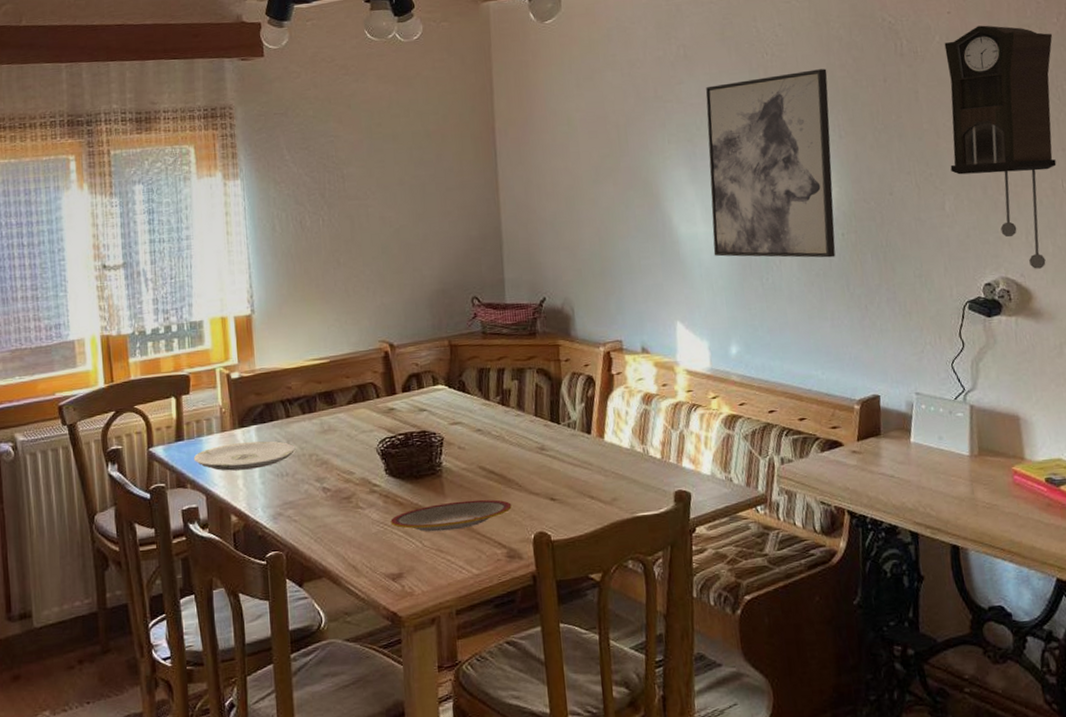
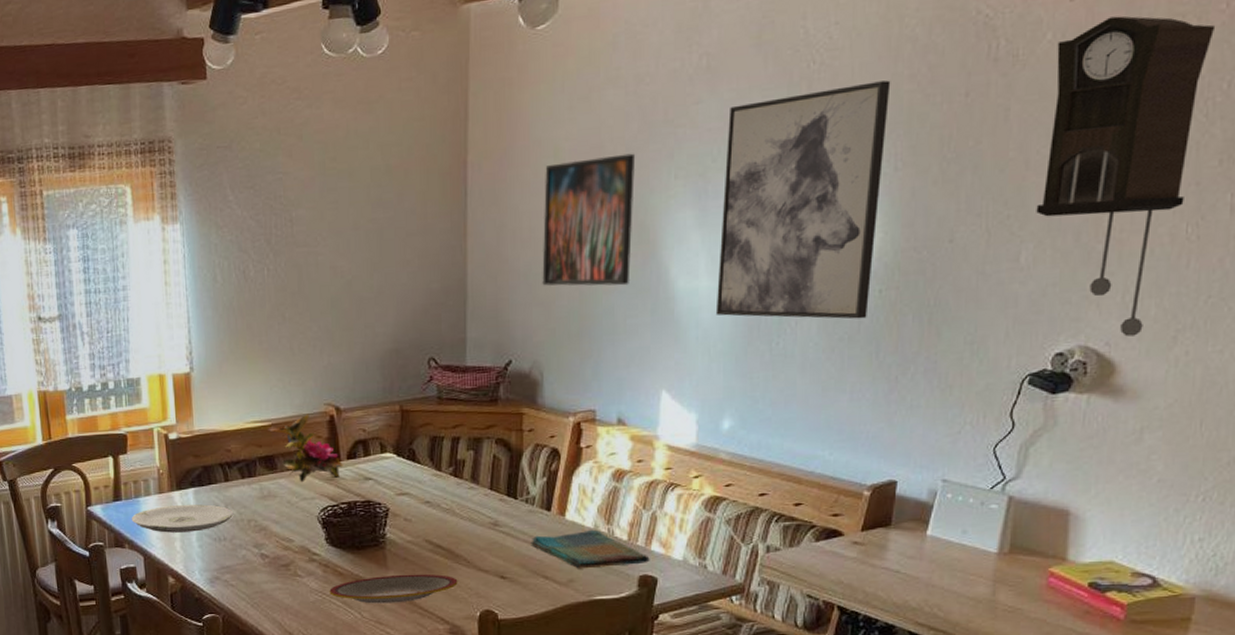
flower: none [326,350,399,415] -> present [268,414,343,482]
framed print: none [561,122,640,233] -> present [542,153,636,286]
dish towel: none [575,449,683,488] -> present [531,529,650,569]

